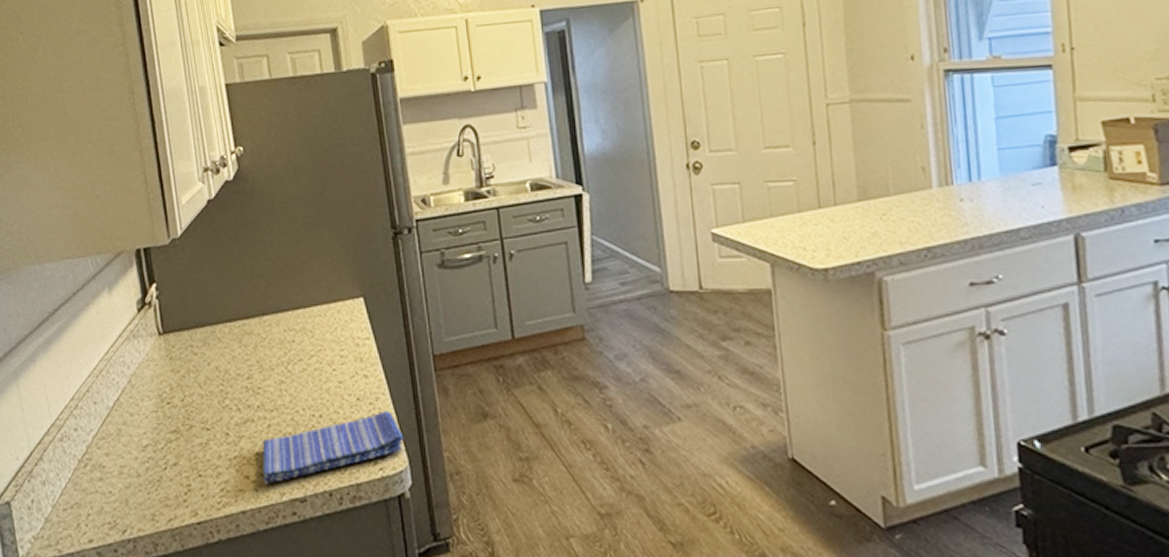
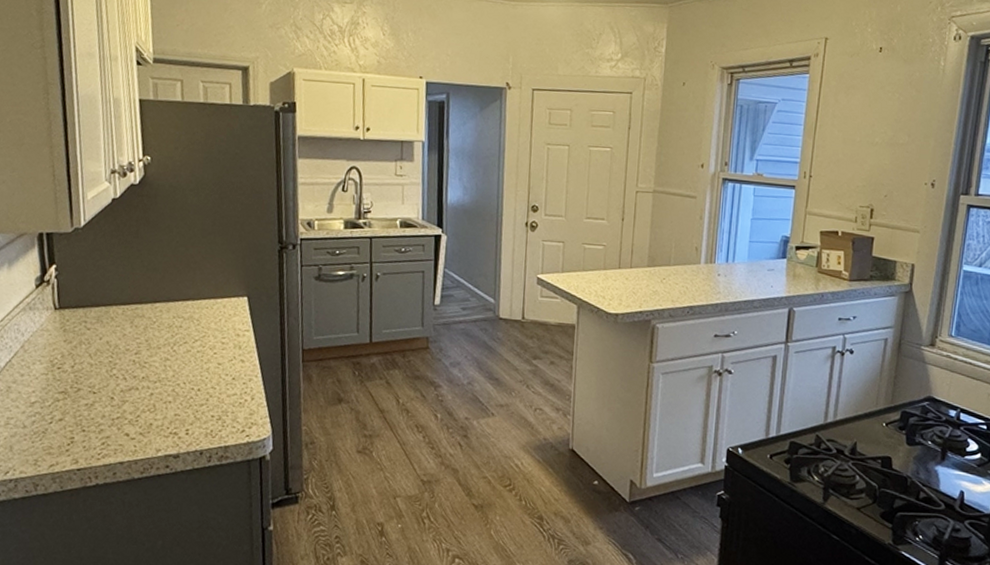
dish towel: present [262,411,404,484] -> none [141,390,270,442]

